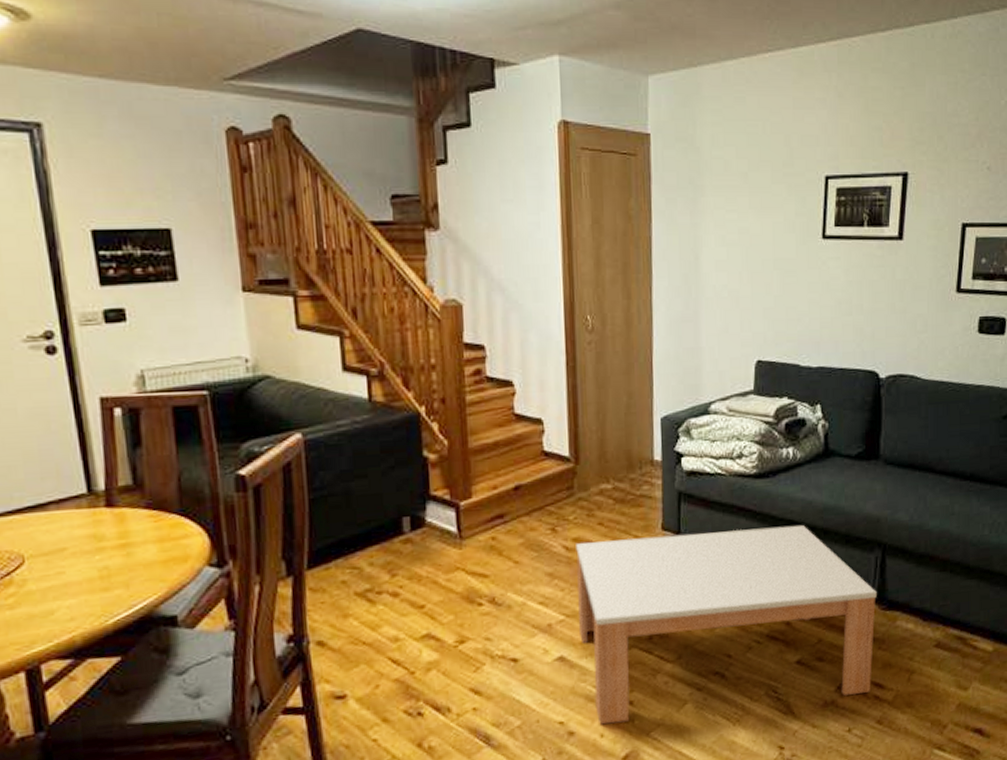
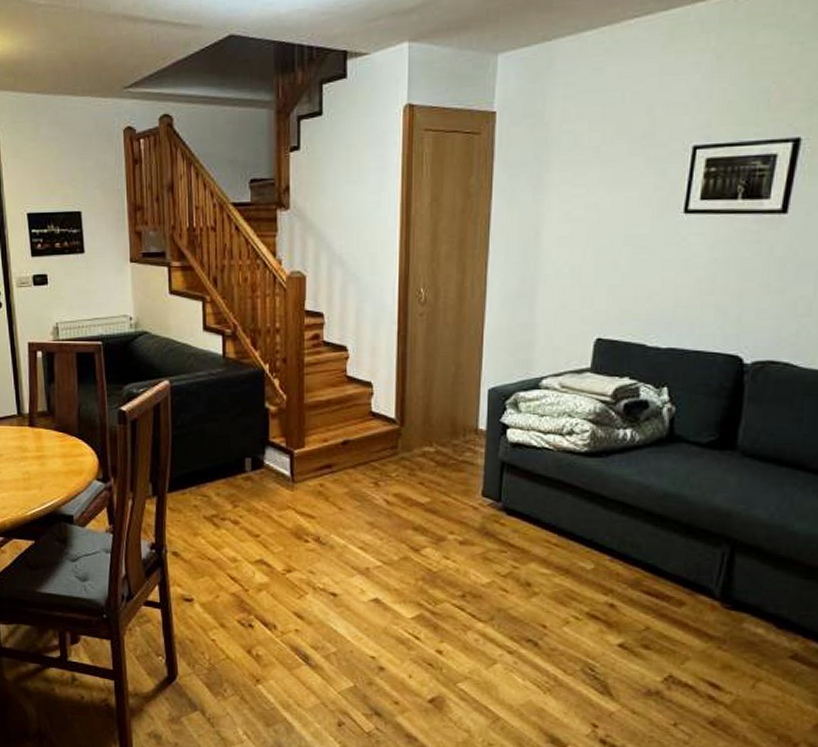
coffee table: present [576,525,877,725] -> none [394,499,721,690]

